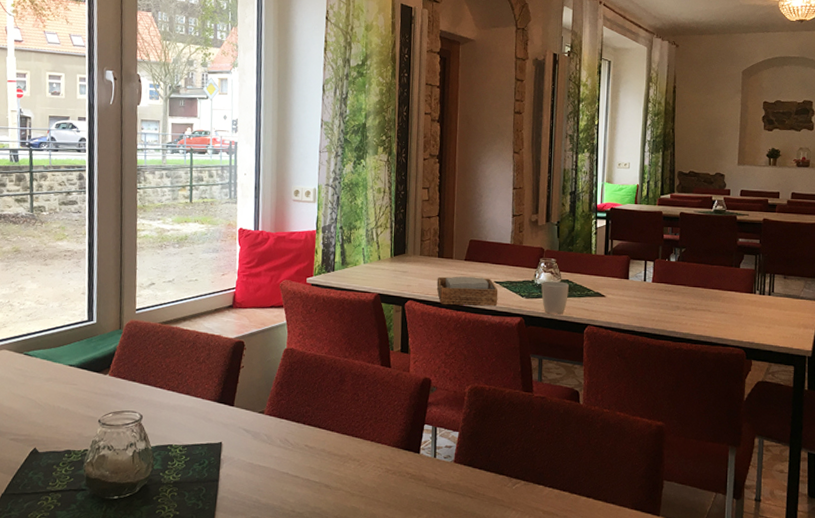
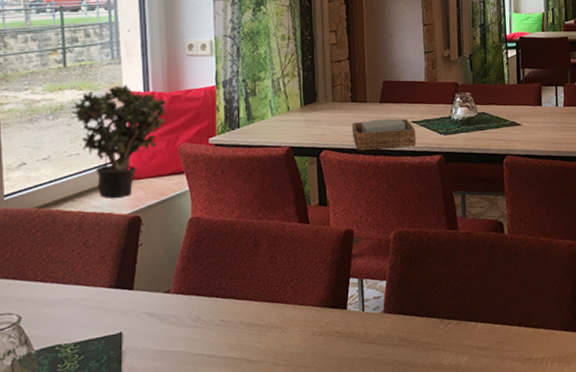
potted plant: none [192,222,273,323] -> present [70,85,168,198]
cup: present [541,281,569,315] -> none [459,114,486,148]

